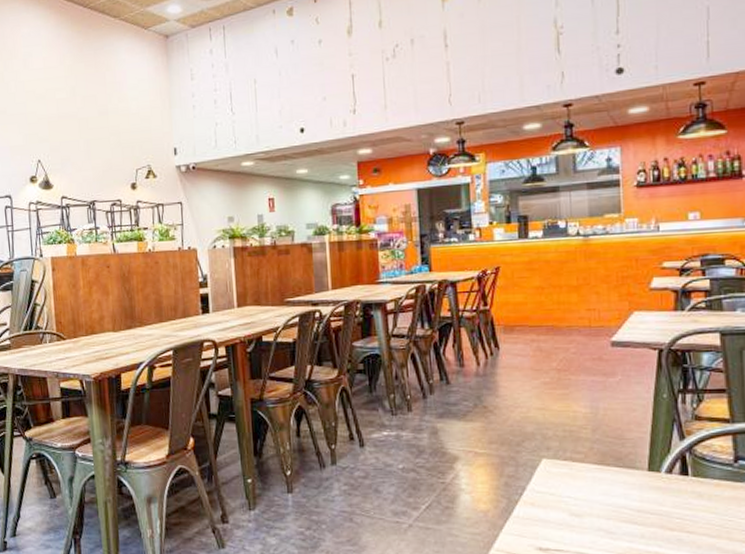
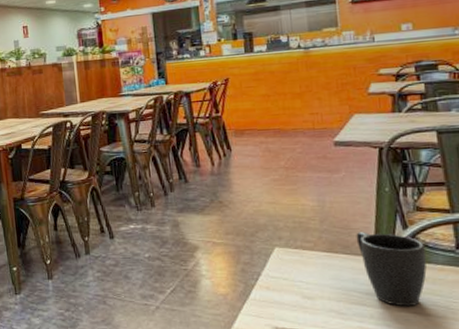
mug: none [630,442,703,526] -> present [356,232,427,307]

